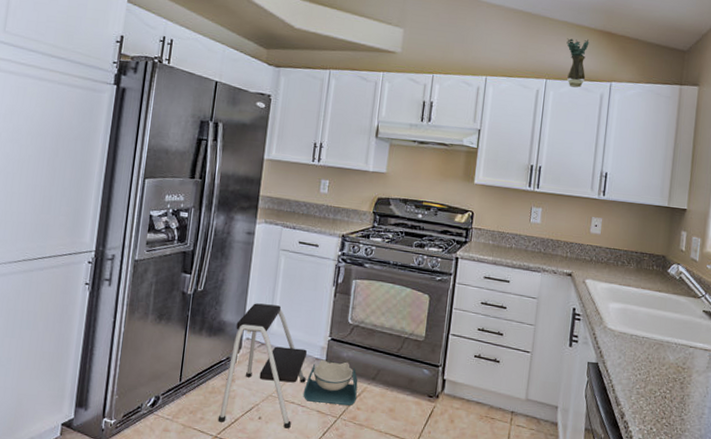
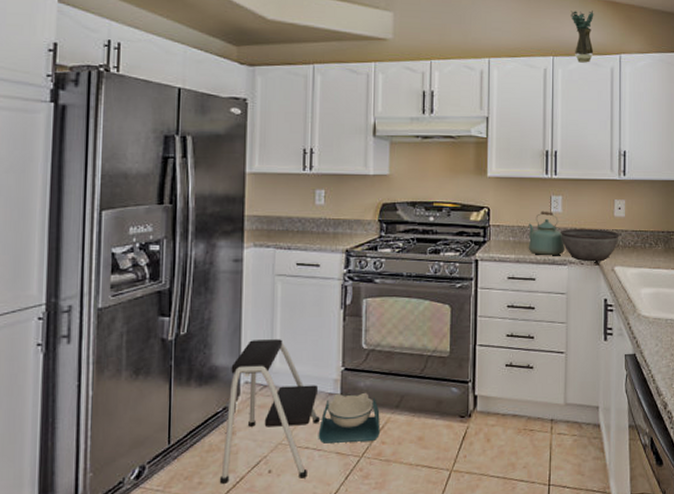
kettle: none [505,220,540,263] -> present [528,211,564,256]
bowl: none [536,239,594,274] -> present [560,228,620,262]

